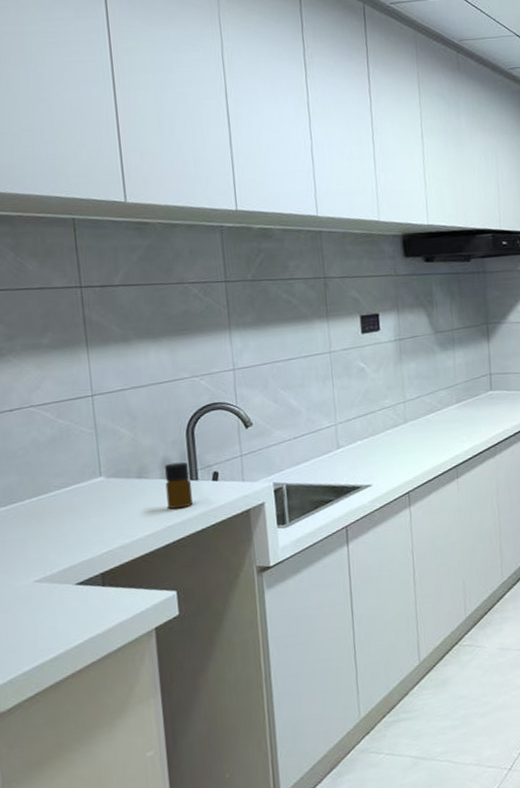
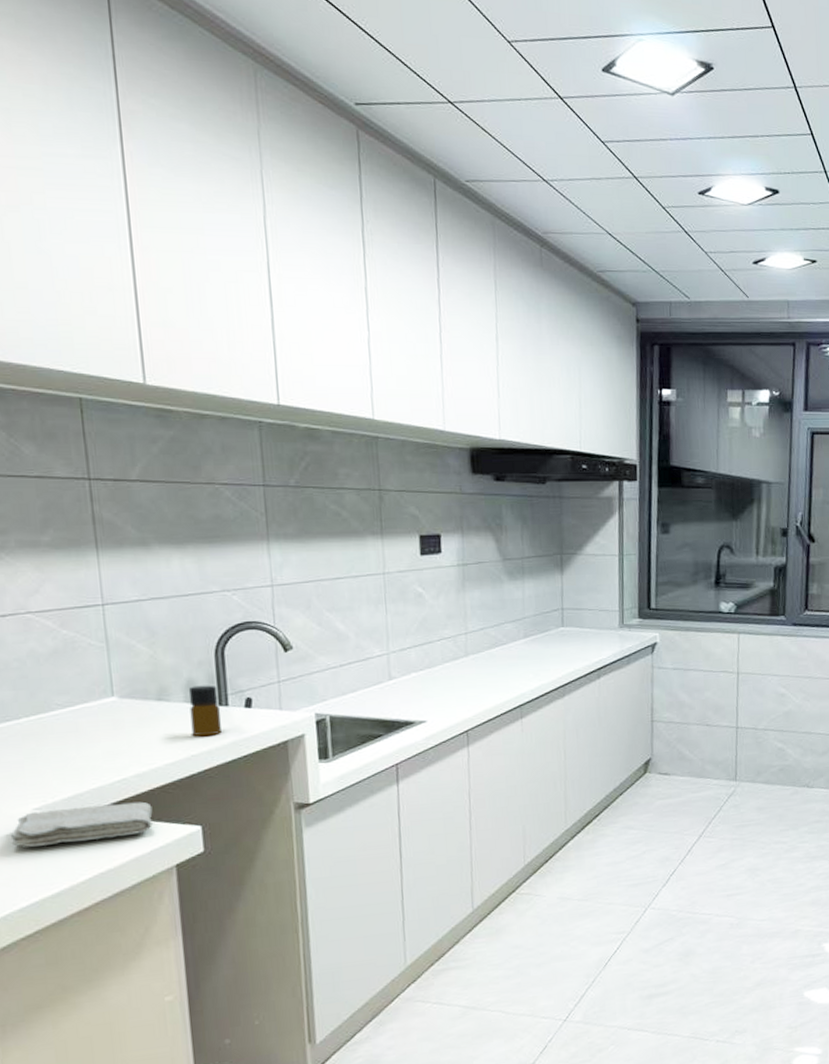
washcloth: none [15,570,135,617] -> present [10,801,153,848]

